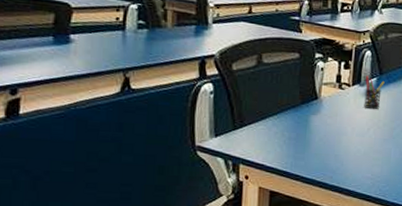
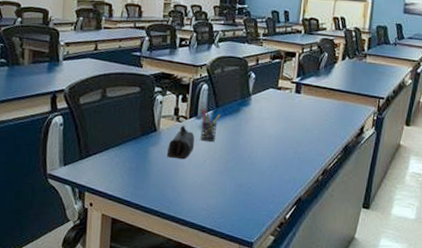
pencil case: none [329,92,358,128] -> present [167,125,195,160]

